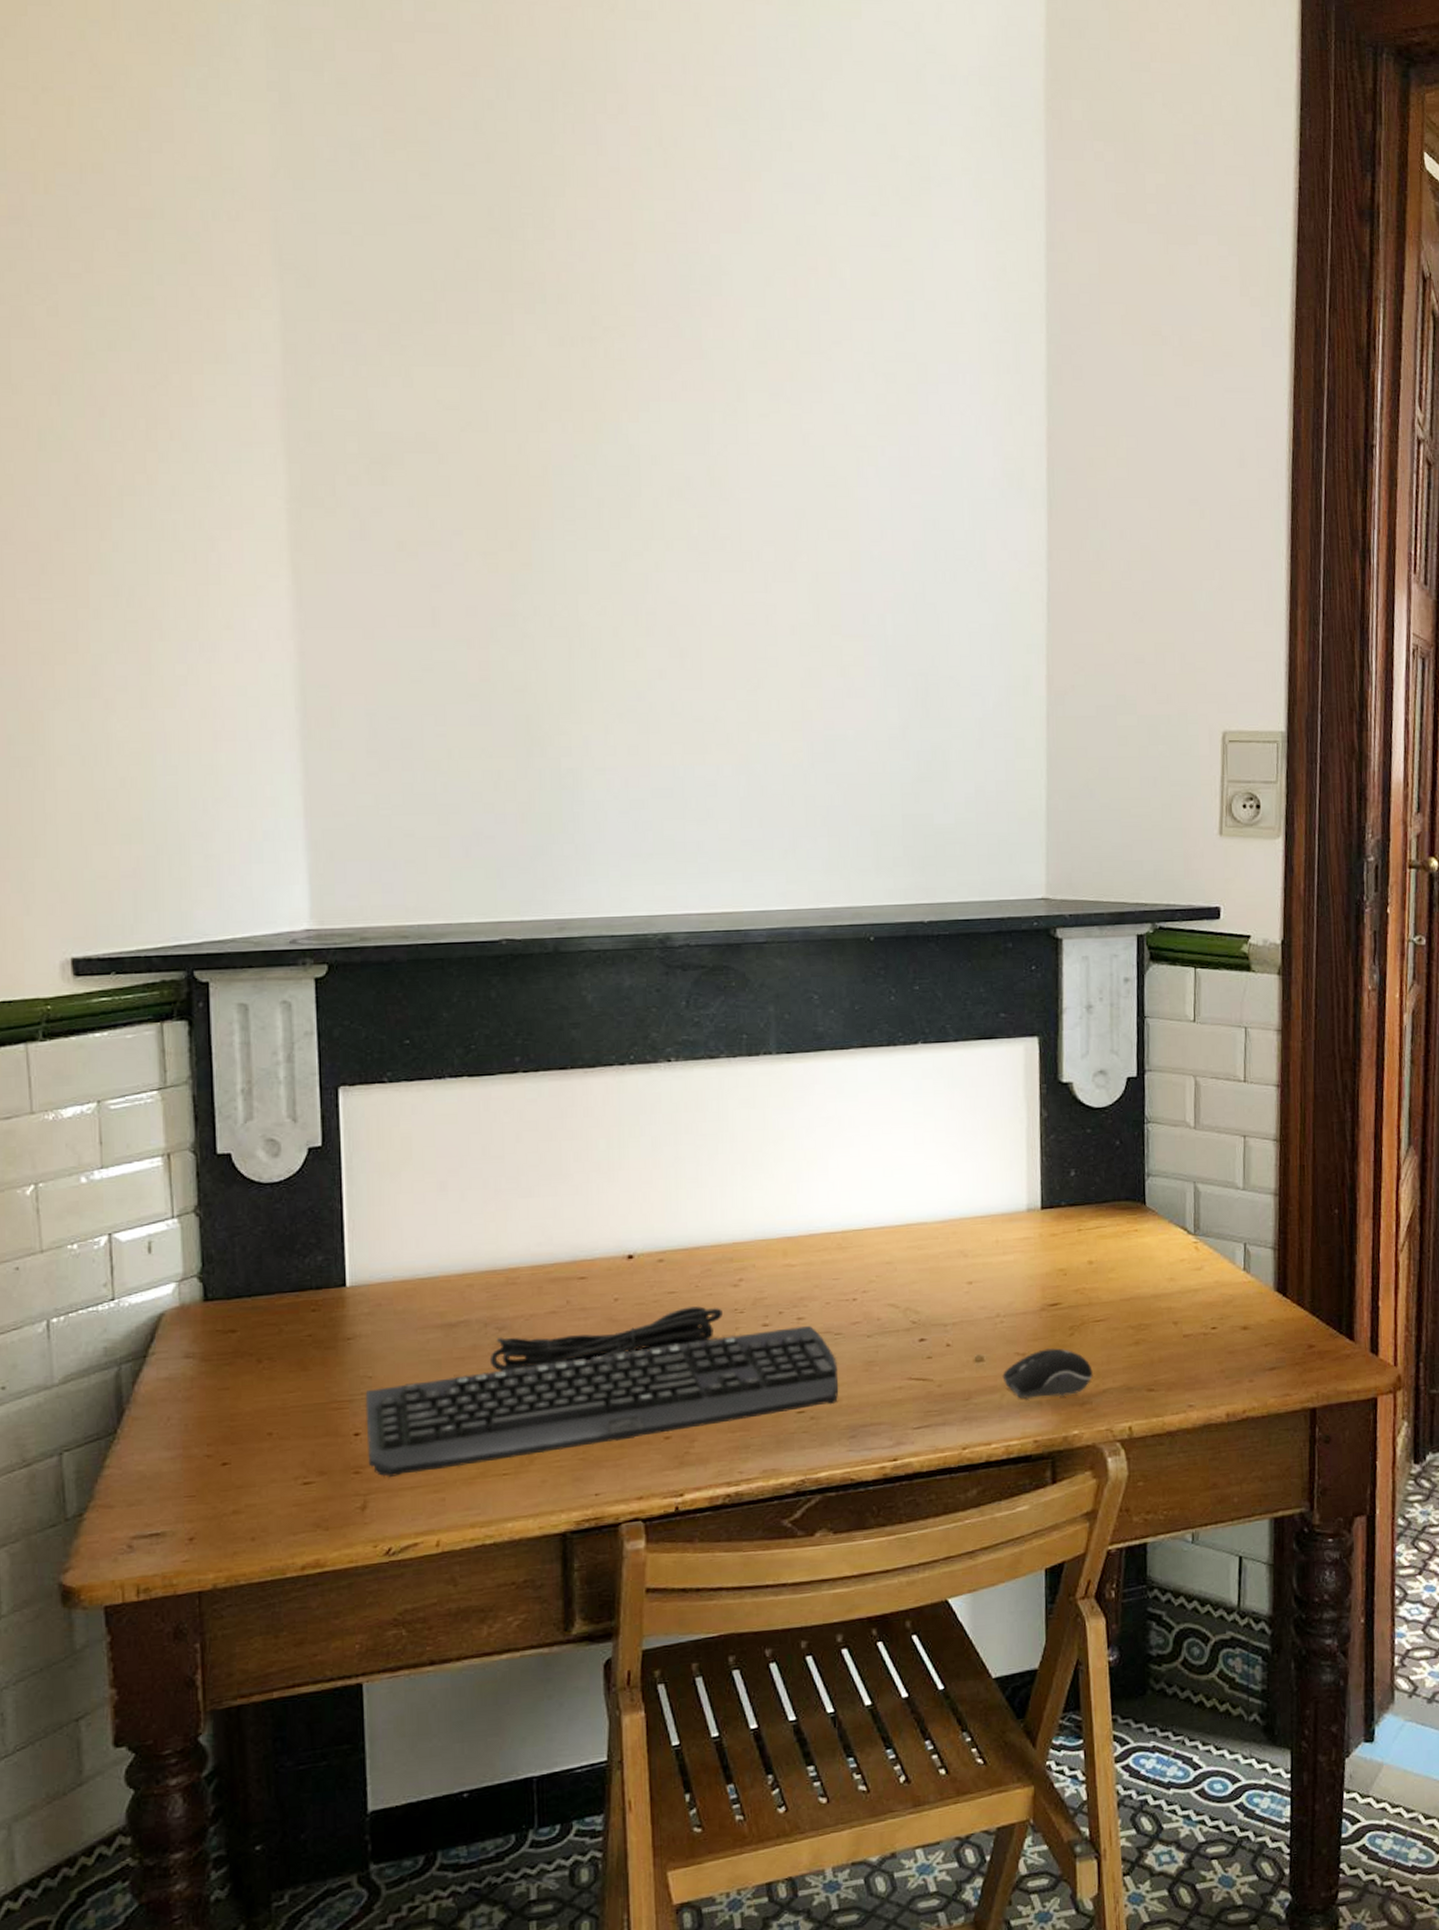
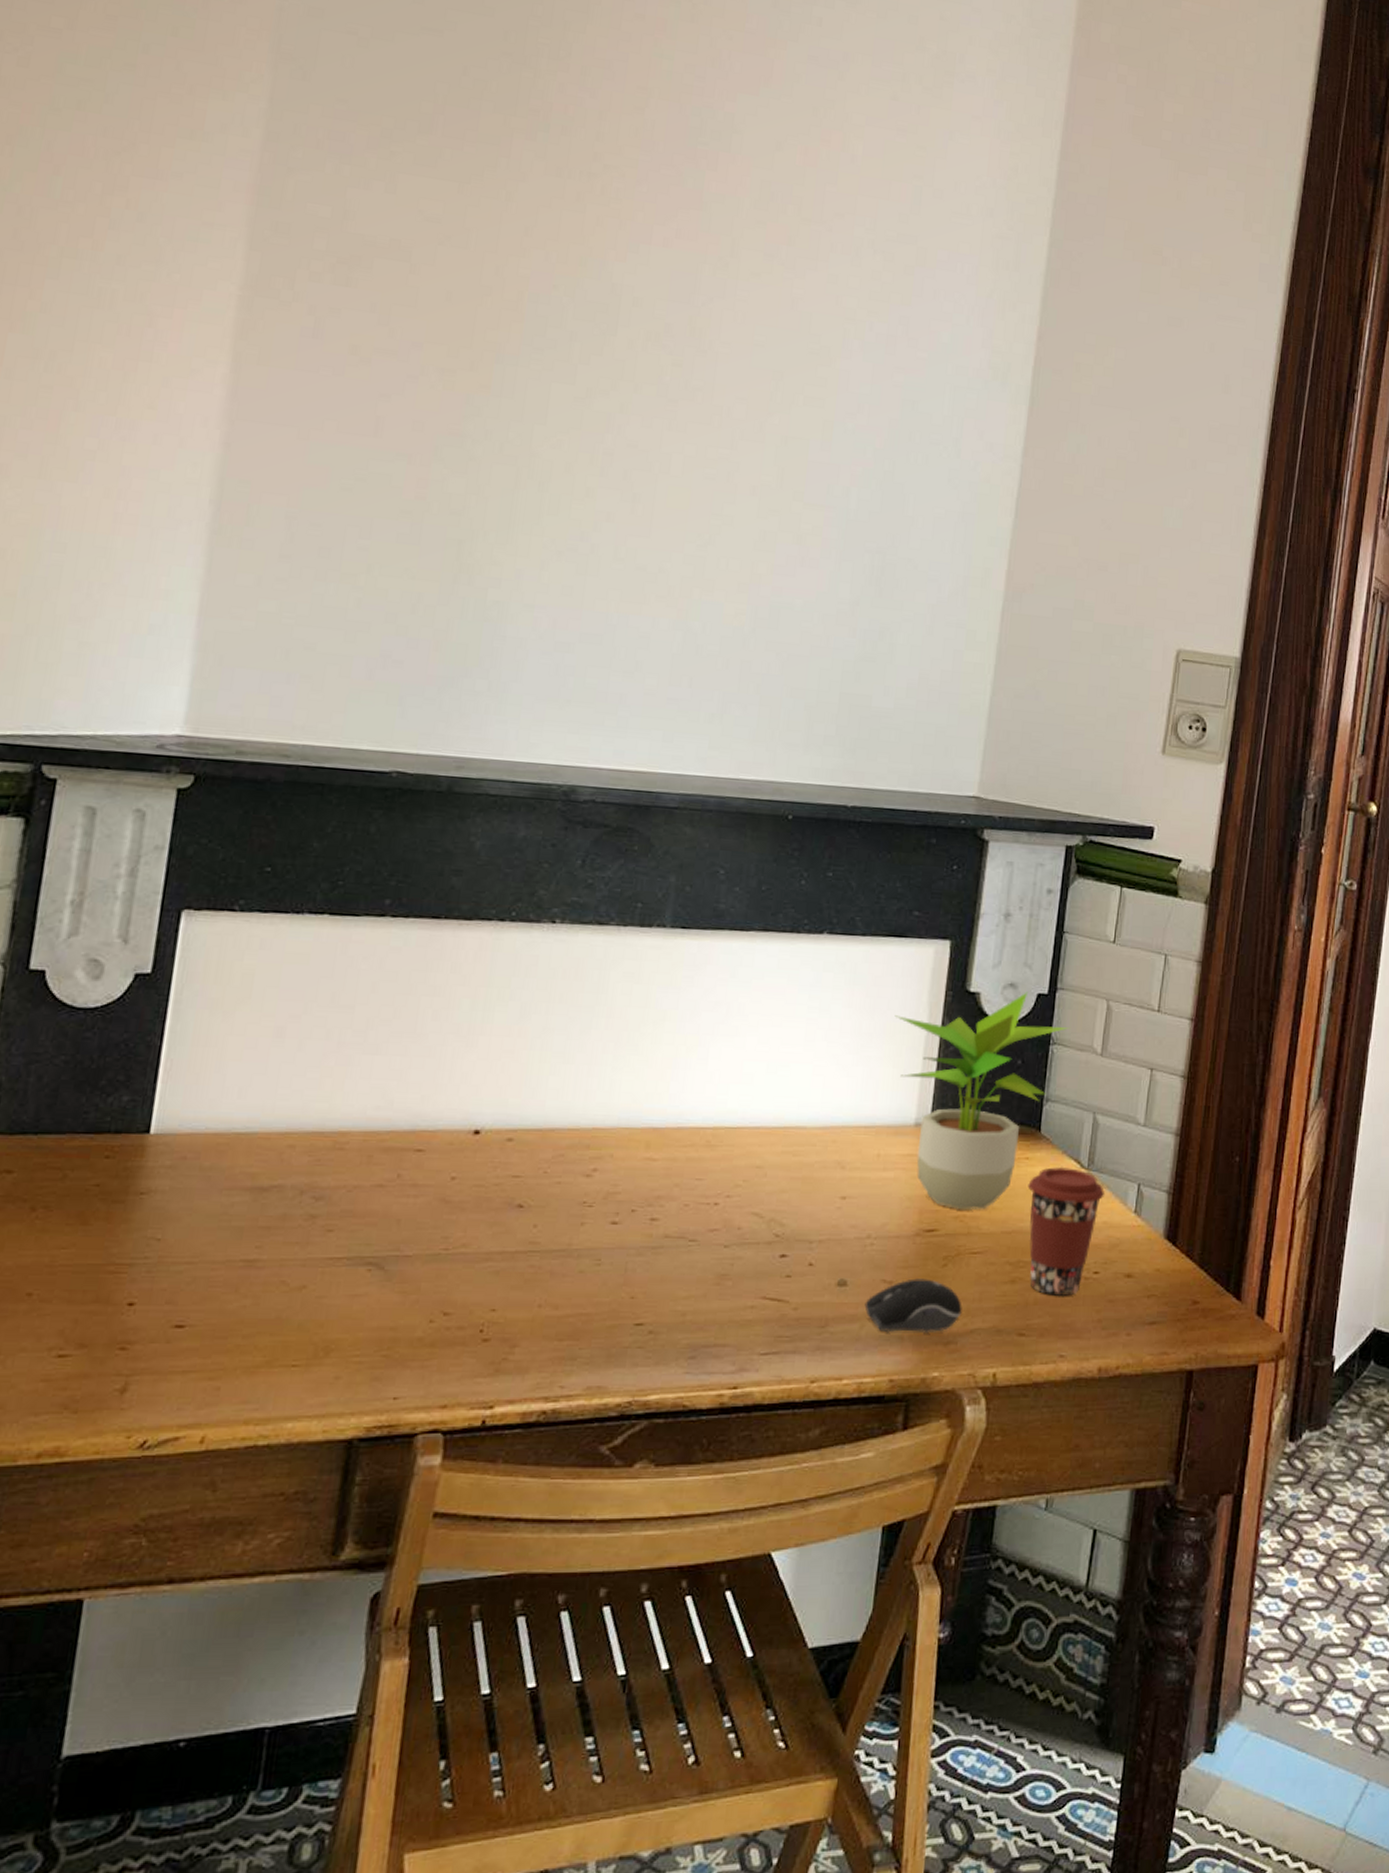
keyboard: present [365,1306,839,1477] -> none [138,1194,687,1357]
potted plant: none [995,1077,1162,1283] -> present [895,992,1070,1210]
coffee cup: none [1140,1234,1213,1353] -> present [1028,1166,1104,1297]

